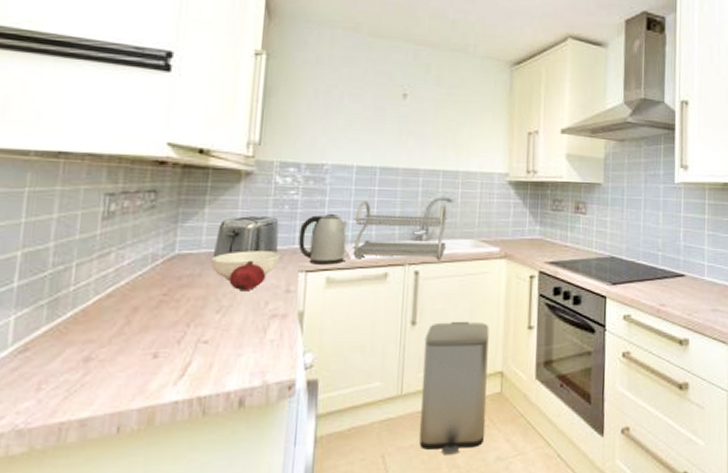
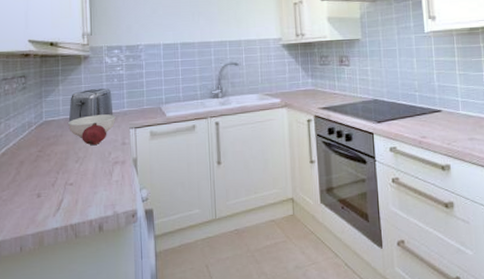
kettle: present [298,214,347,266] -> none [127,83,162,123]
dish rack: present [352,200,447,261] -> none [165,67,238,116]
pedal bin: present [419,321,489,456] -> none [229,159,284,266]

